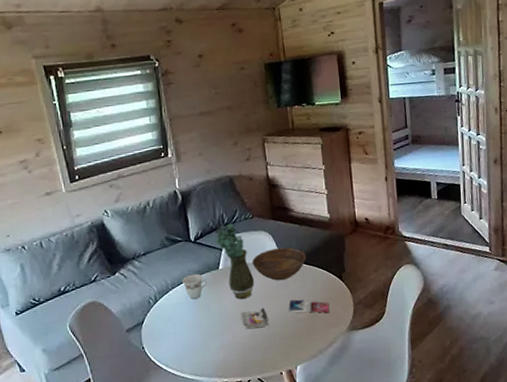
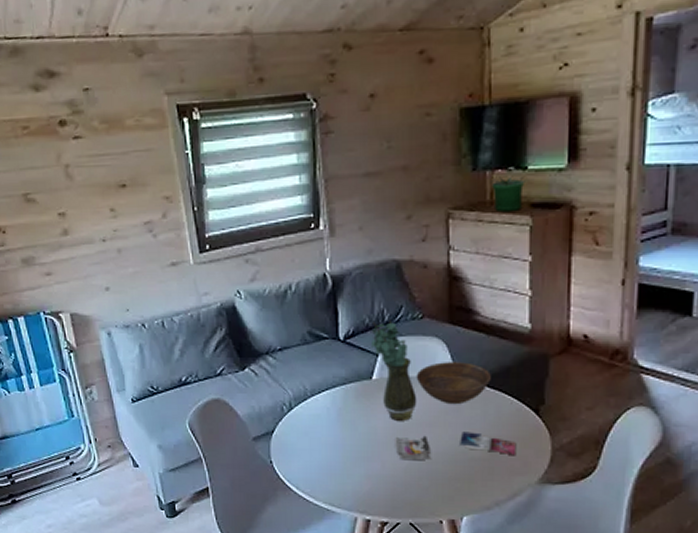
teacup: present [182,273,208,299] -> none [325,381,356,412]
planter: none [292,111,317,136] -> present [492,176,529,213]

